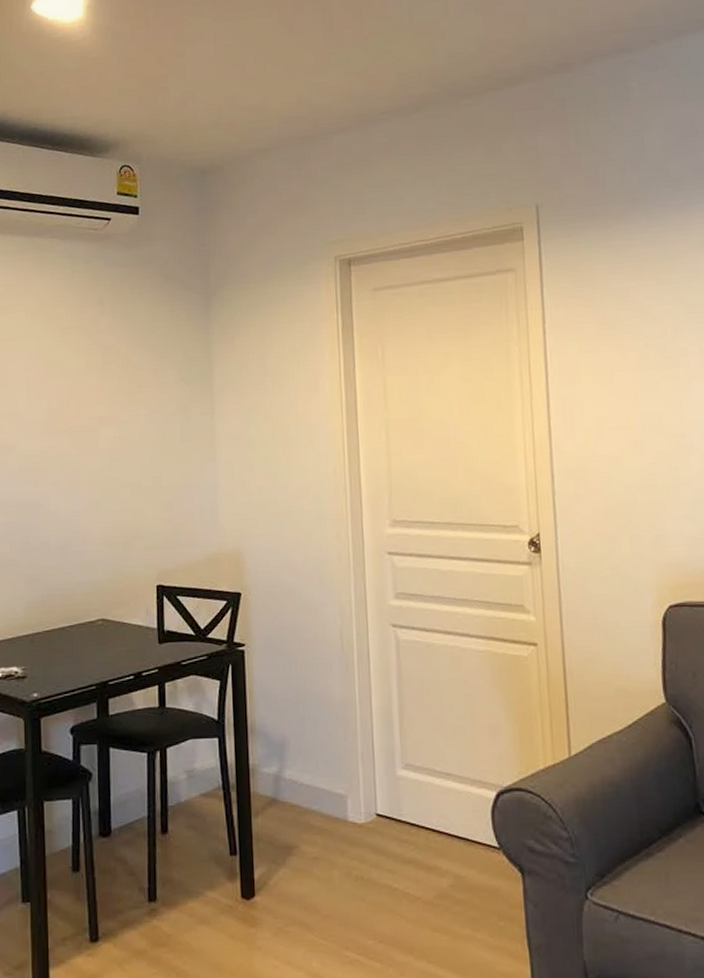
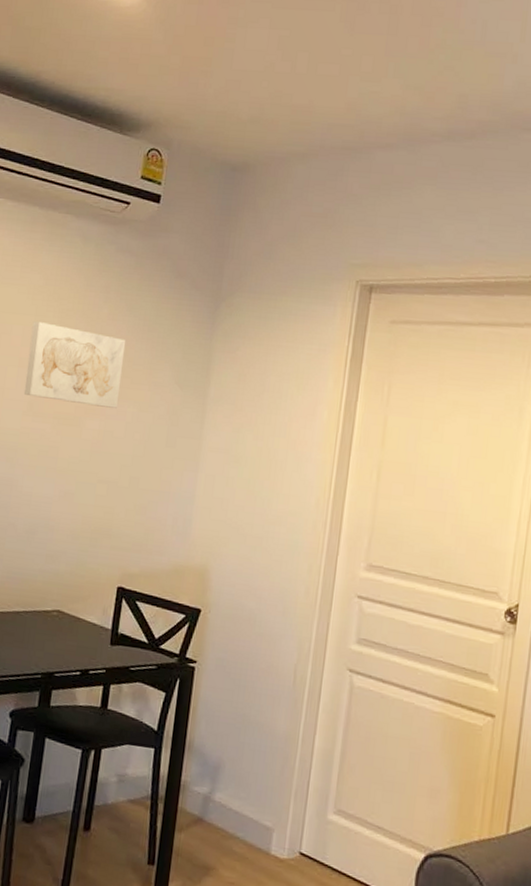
wall art: none [35,343,130,416] -> present [23,321,126,408]

